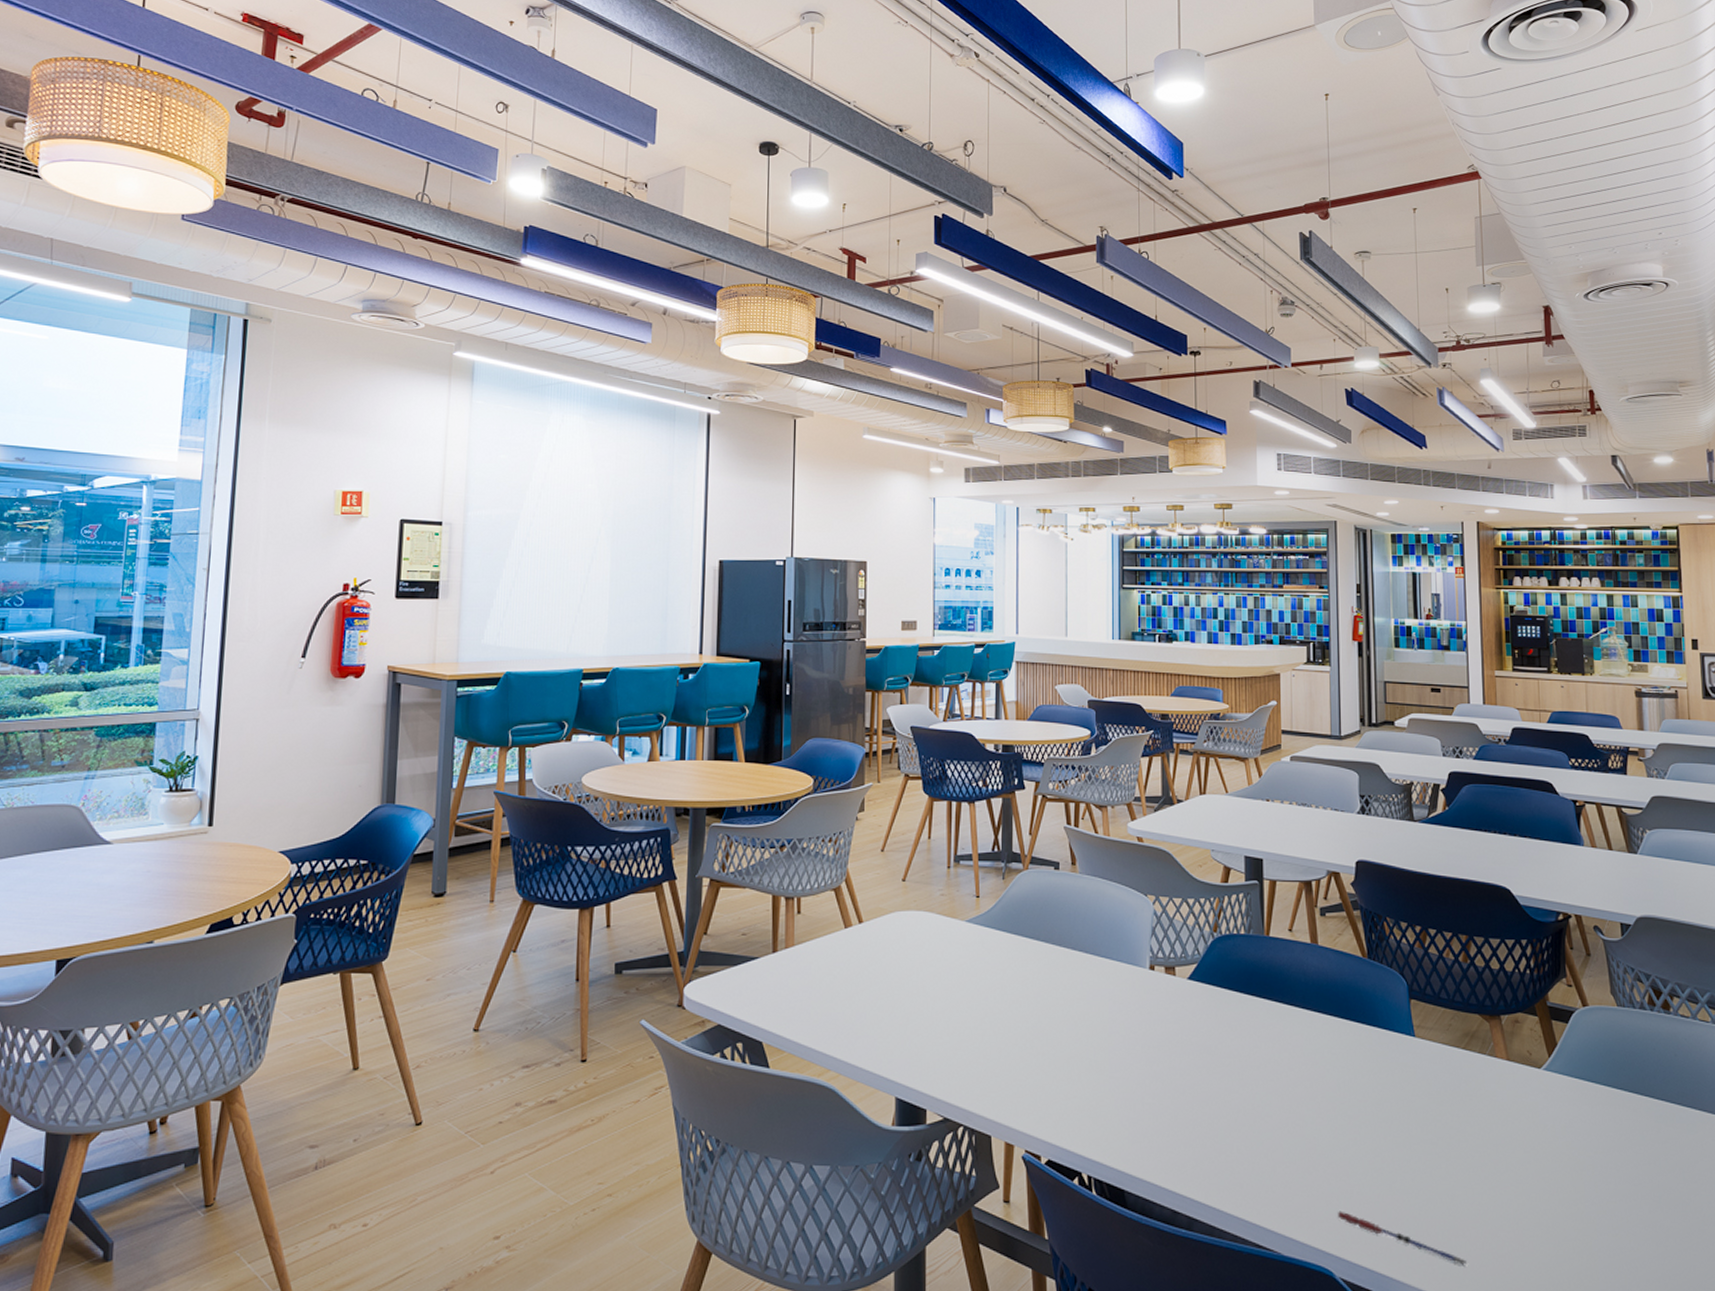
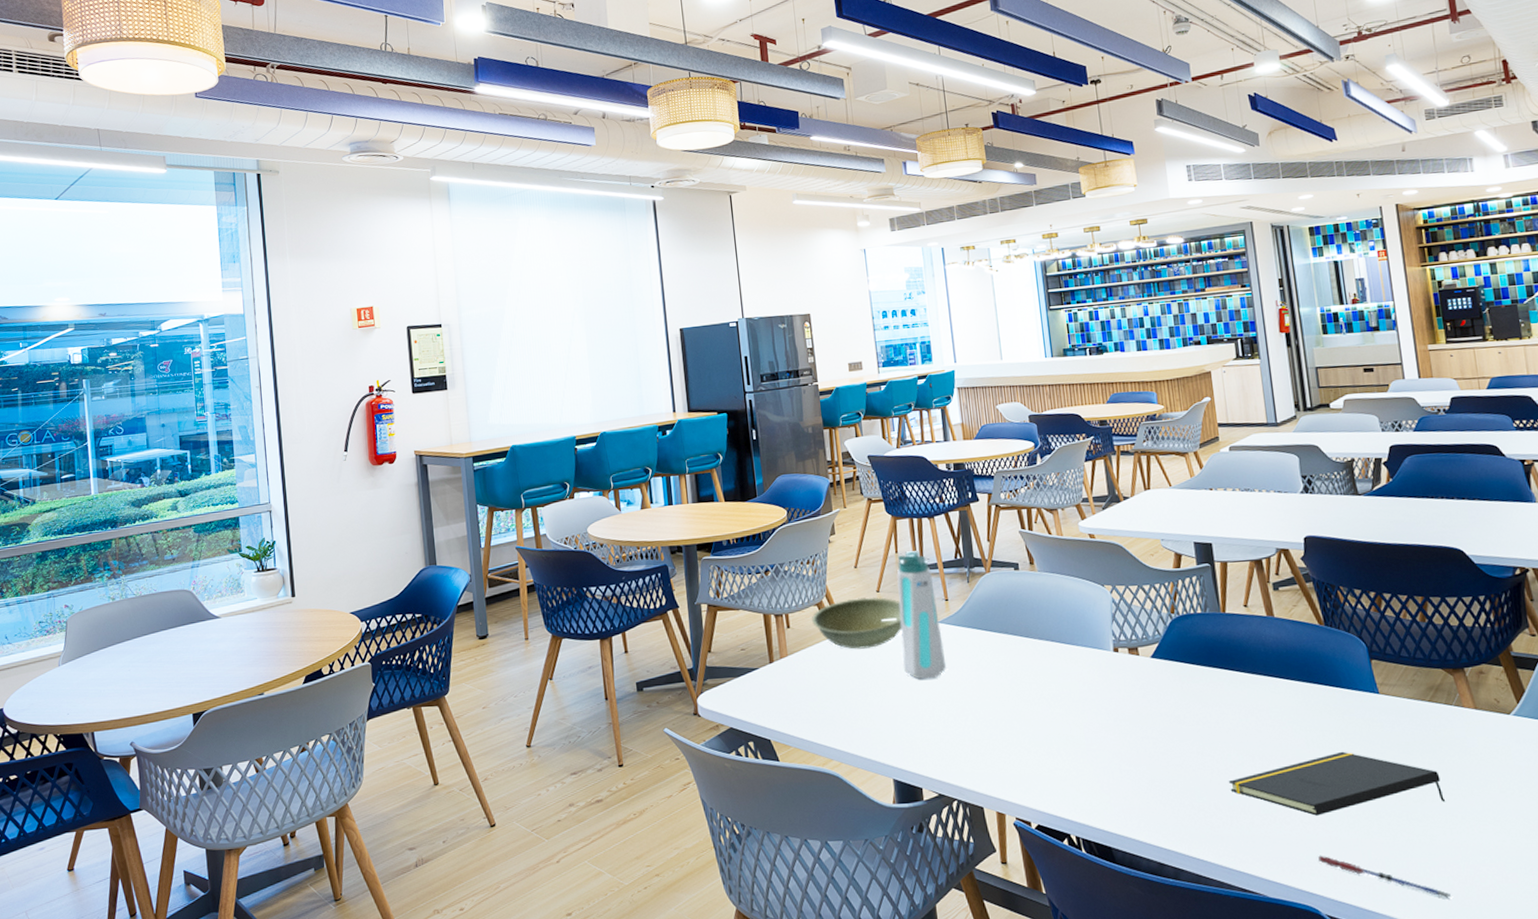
bowl: none [825,886,926,944] -> present [811,597,903,649]
water bottle: none [921,838,969,985] -> present [896,551,947,679]
notepad: none [1254,1097,1471,1167] -> present [1228,751,1446,816]

